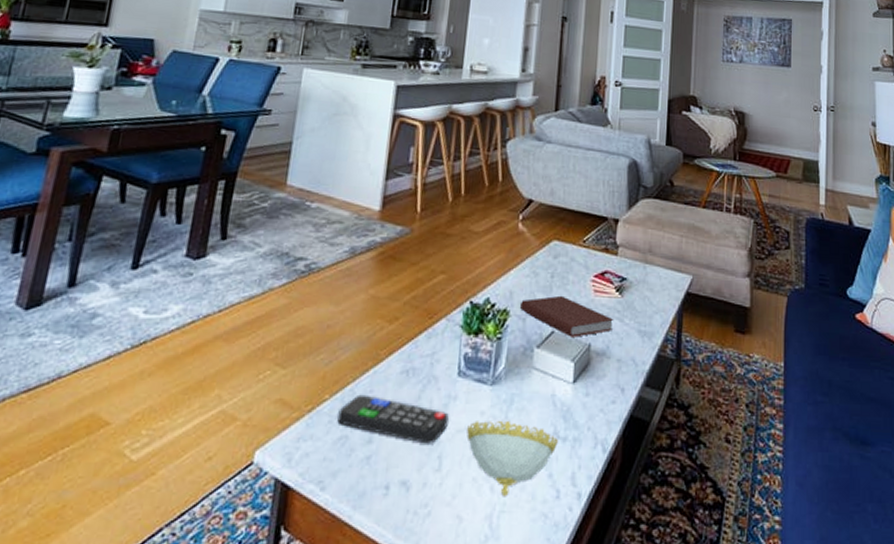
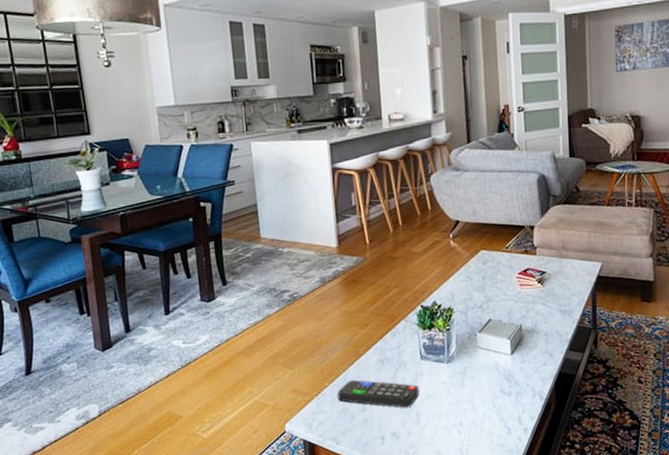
decorative bowl: present [466,420,558,497] -> none [434,385,505,436]
book: present [520,295,614,337] -> none [461,292,539,322]

